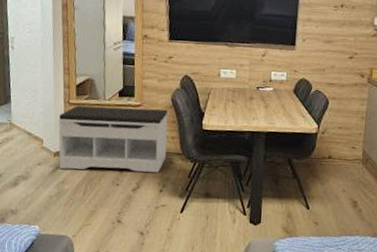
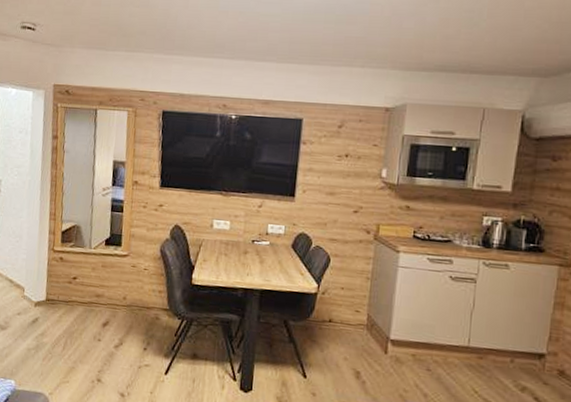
bench: present [58,106,168,173] -> none [39,253,156,329]

